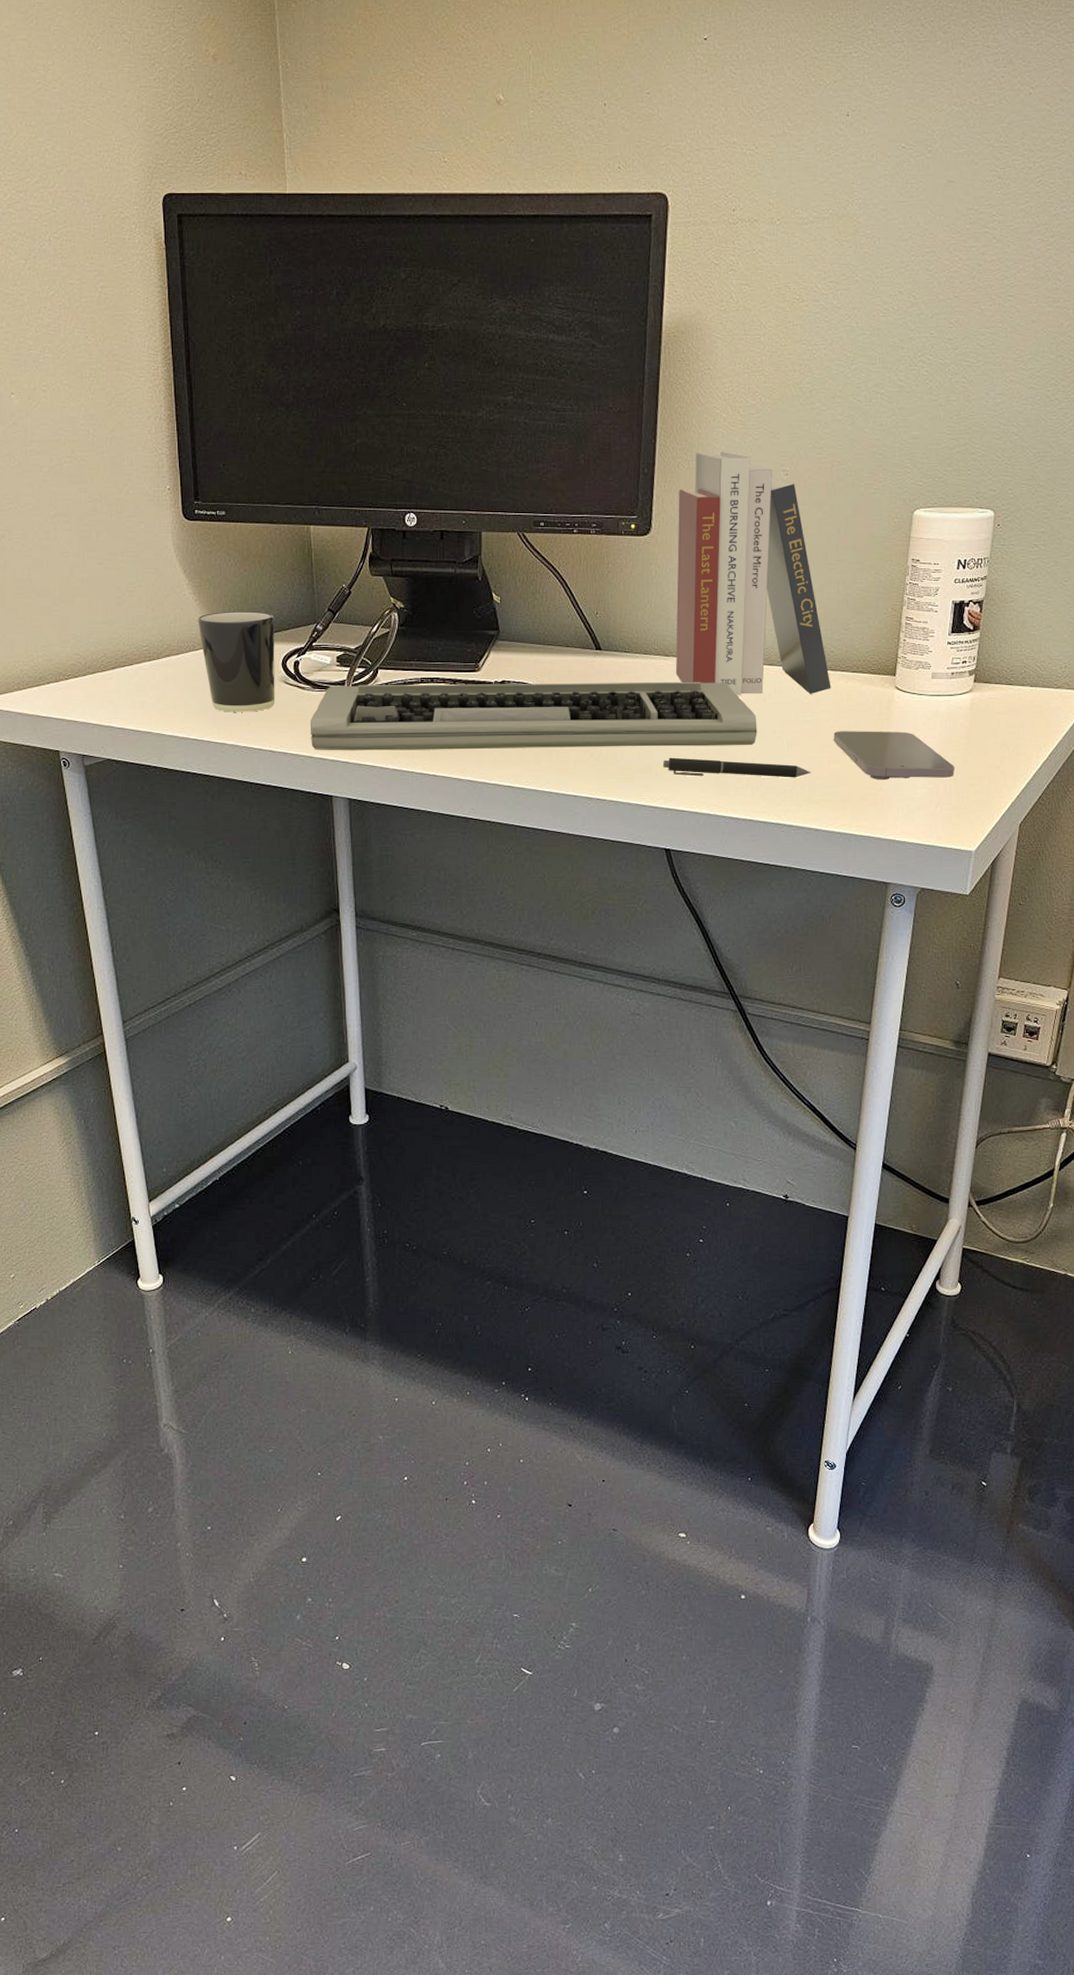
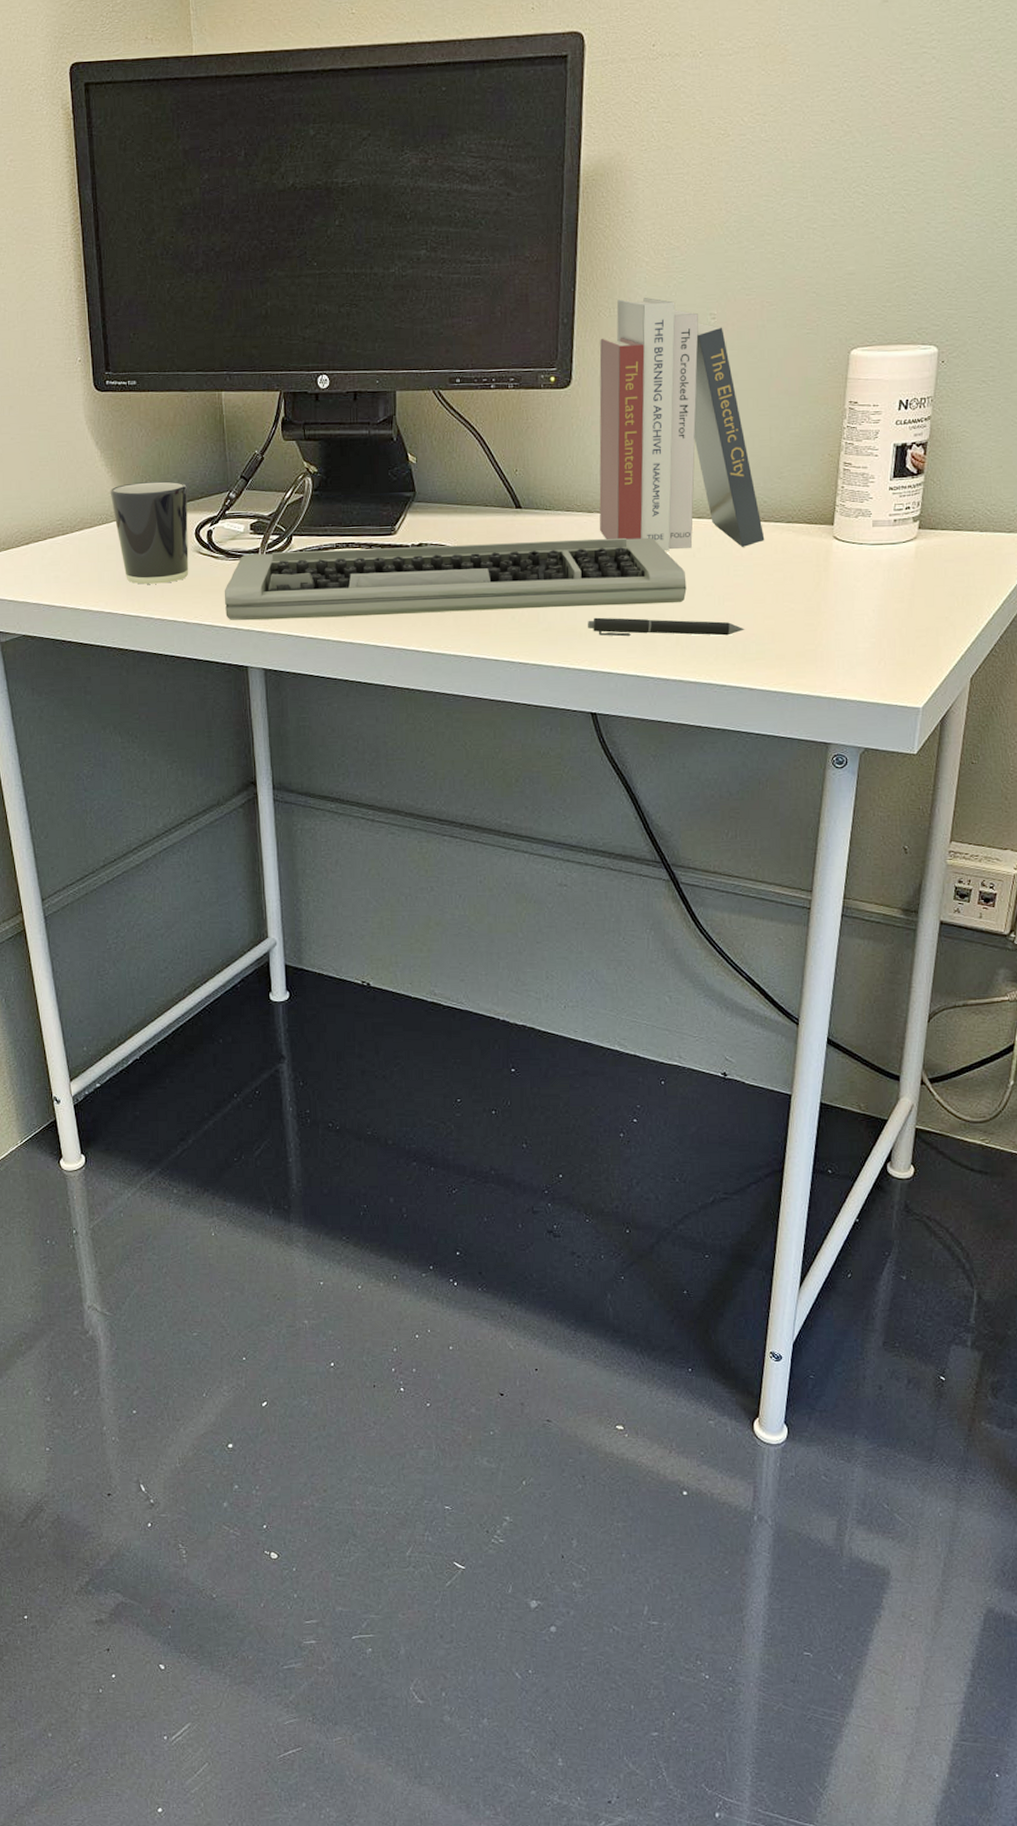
smartphone: present [833,731,955,781] -> none [767,583,899,636]

